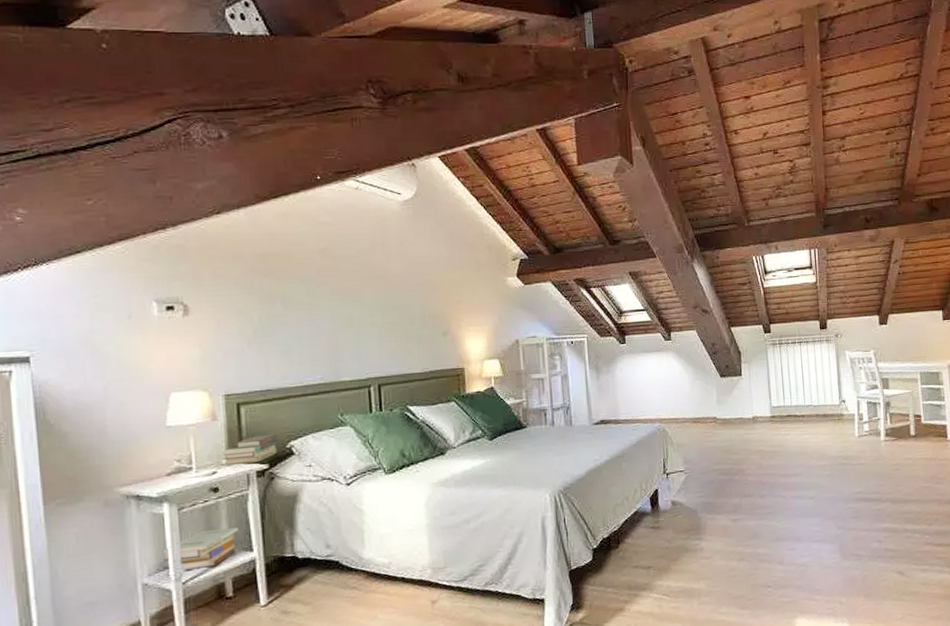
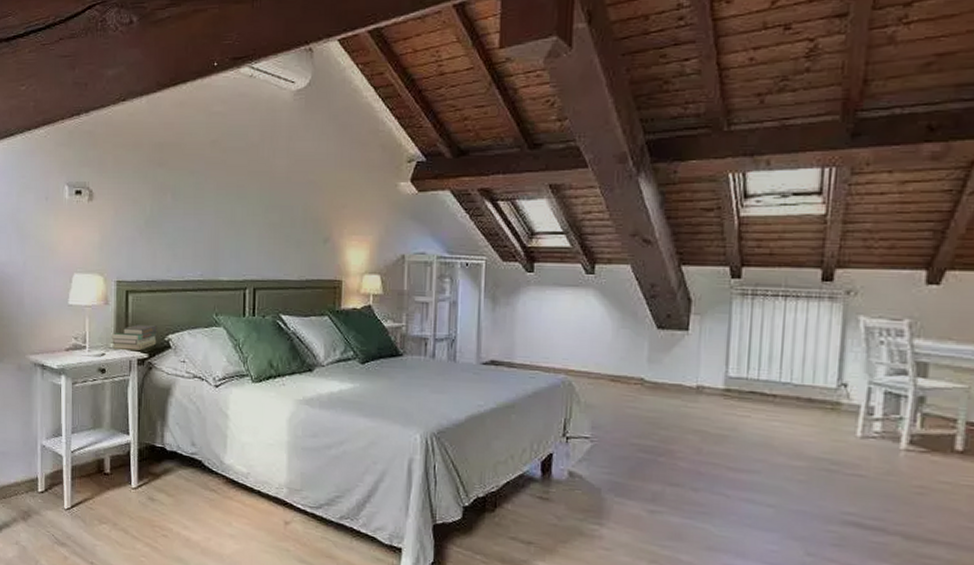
books: present [163,526,238,571] -> none [59,406,119,442]

